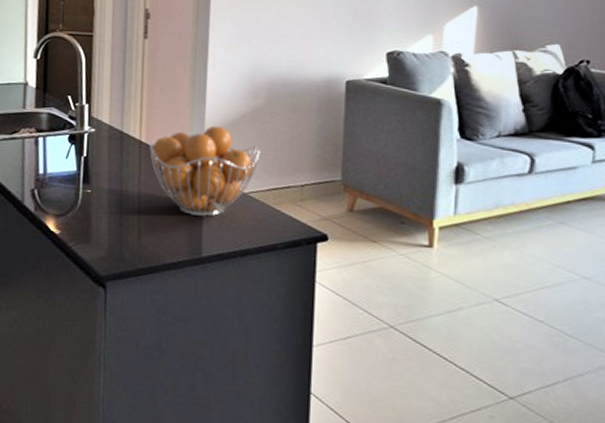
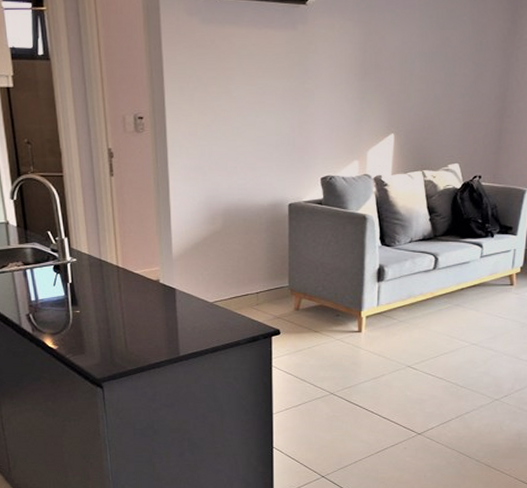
fruit basket: present [149,125,261,217] -> none [125,249,221,324]

